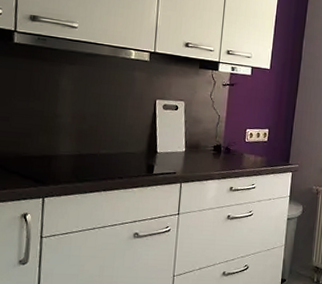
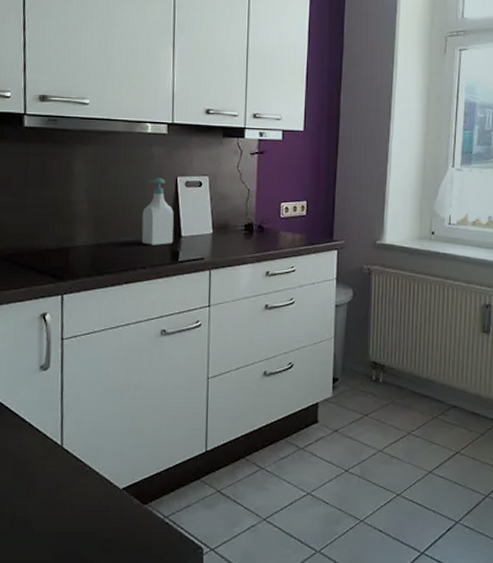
soap bottle: none [120,98,151,159] -> present [141,177,174,245]

